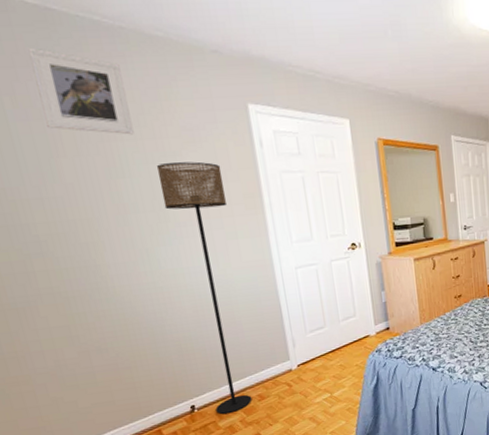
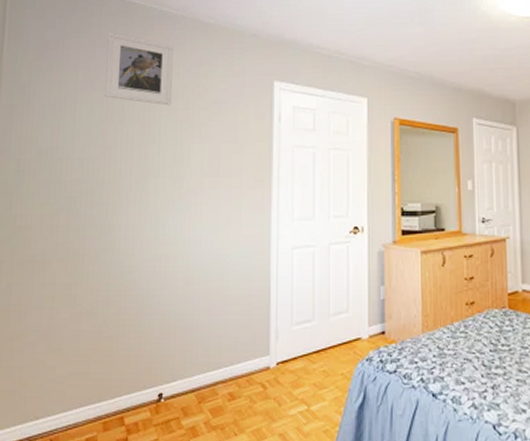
floor lamp: present [156,161,252,415] -> none [181,132,239,411]

